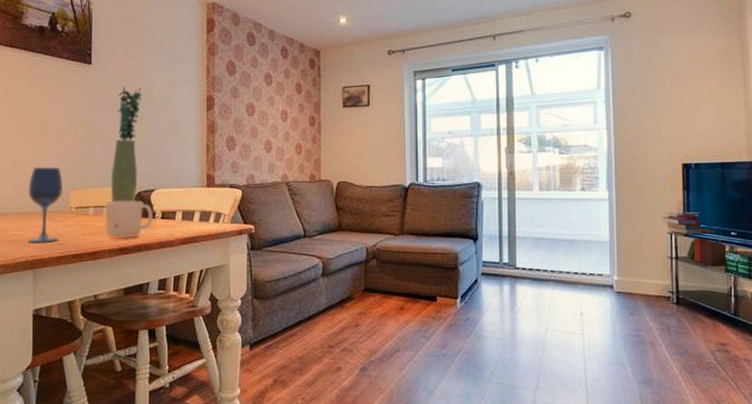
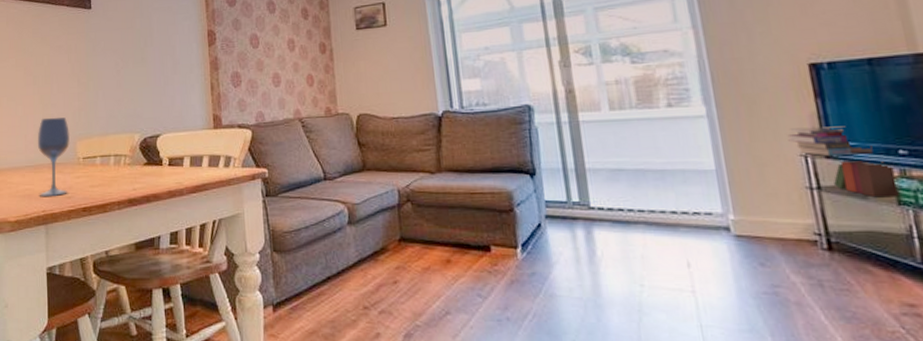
mug: present [105,200,153,239] -> none [112,147,160,190]
vase: present [110,86,143,203] -> none [115,28,143,151]

